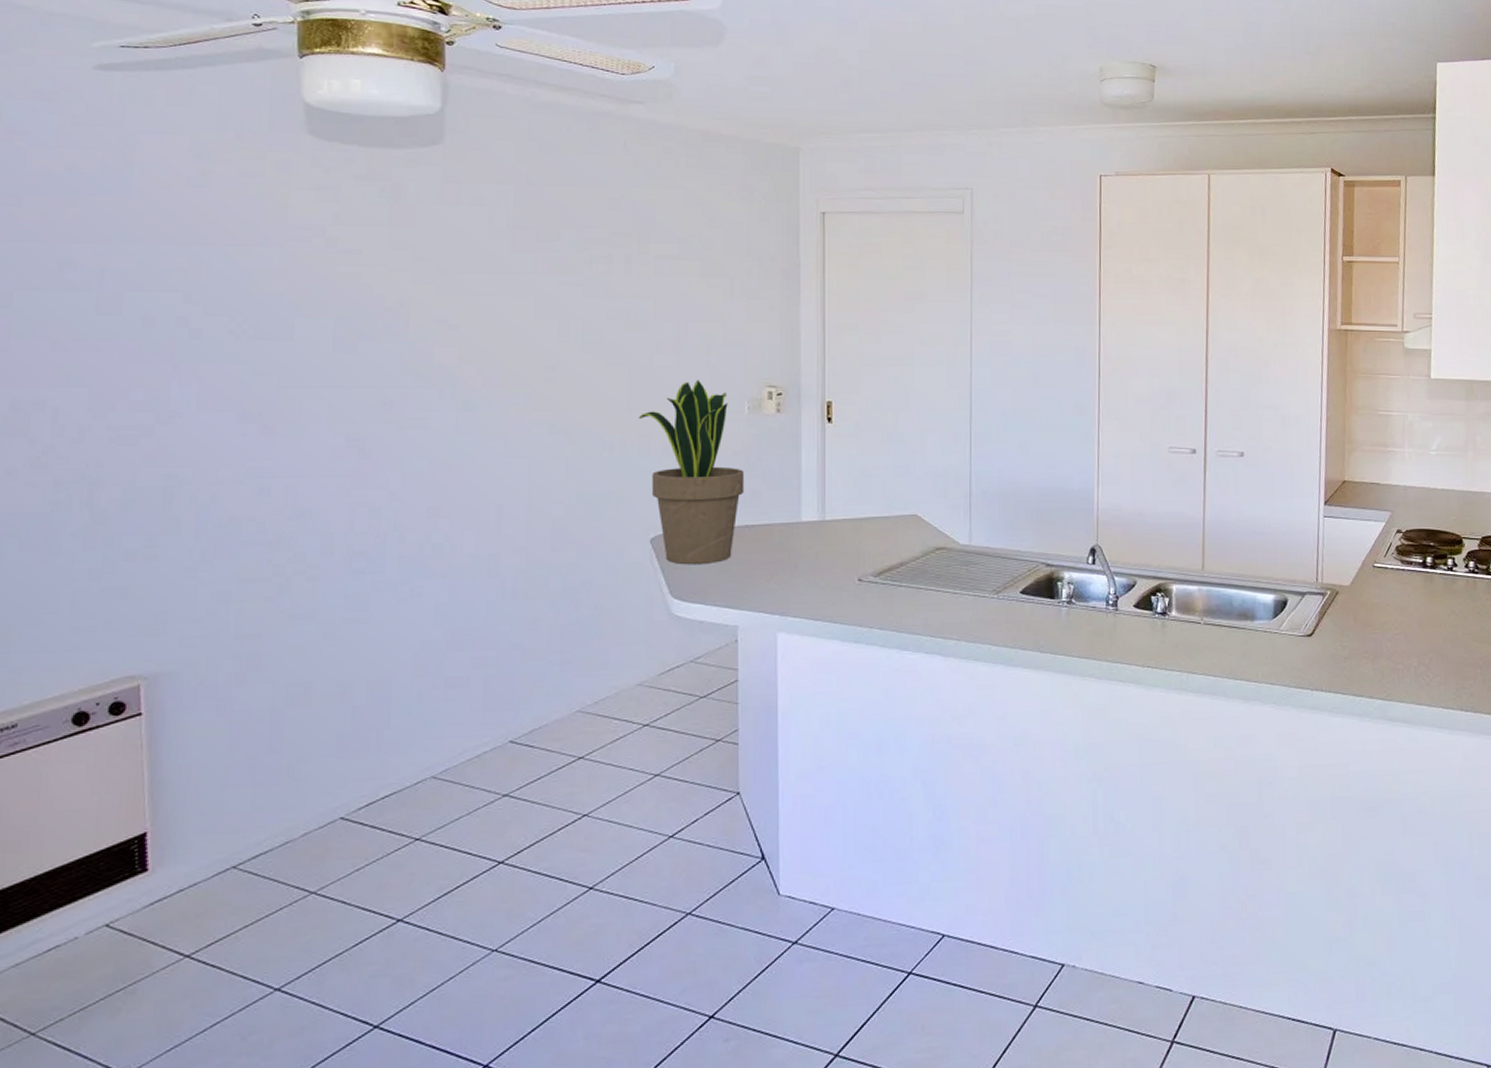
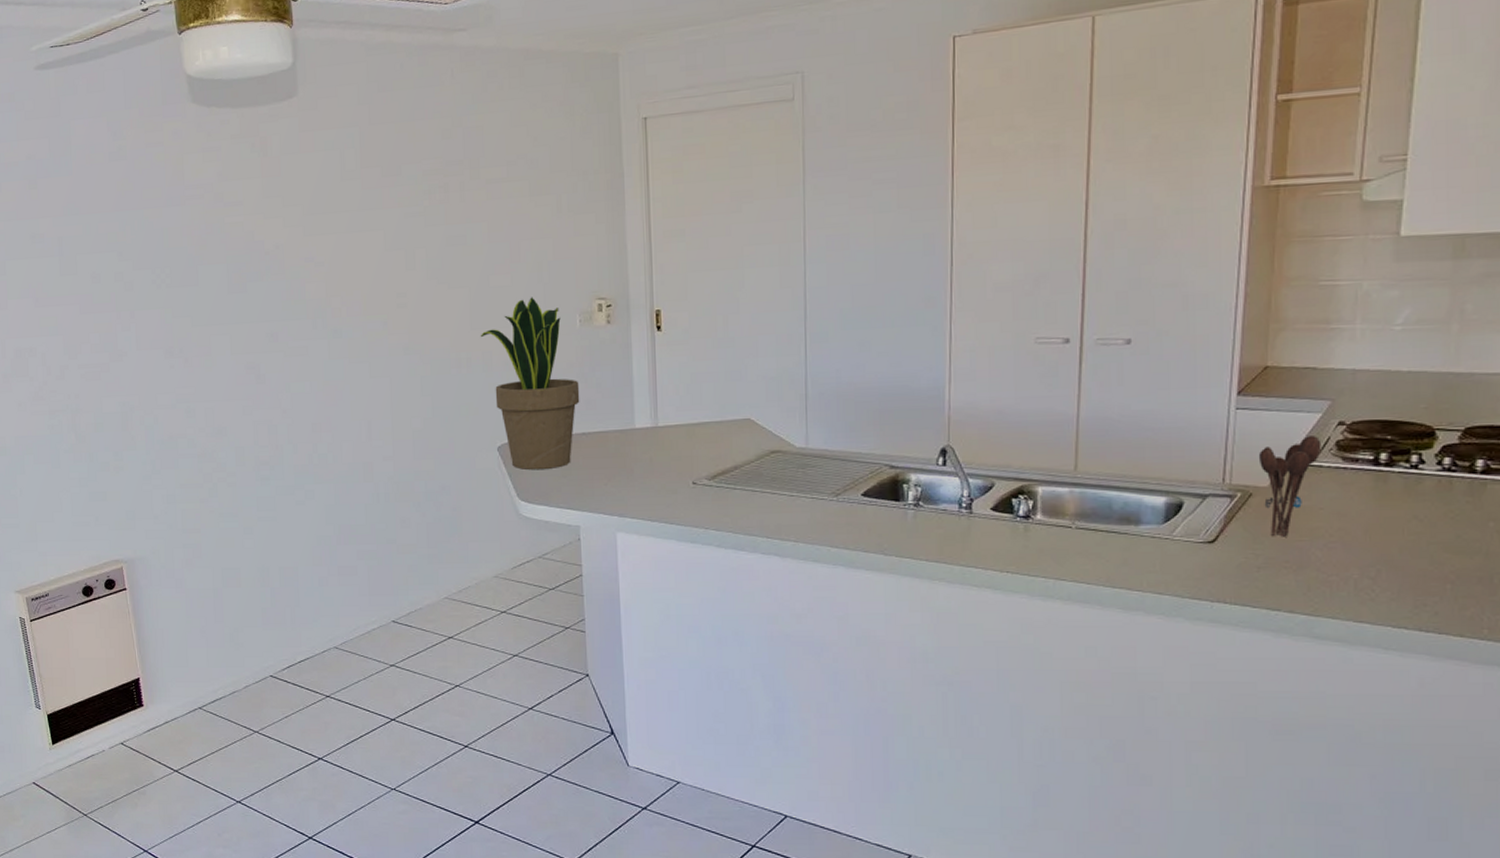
utensil holder: none [1341,542,1386,630] -> present [1258,436,1322,537]

